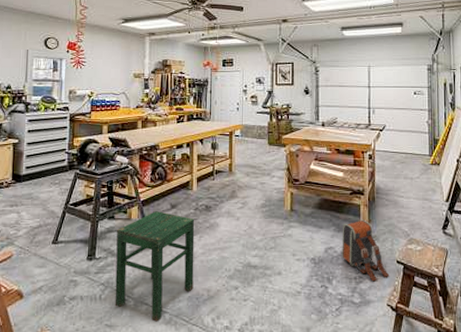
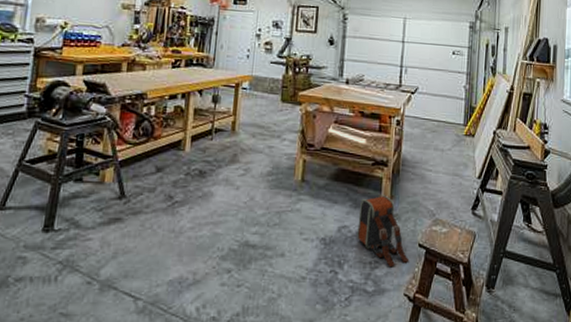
stool: present [114,211,195,322] -> none [74,174,185,310]

